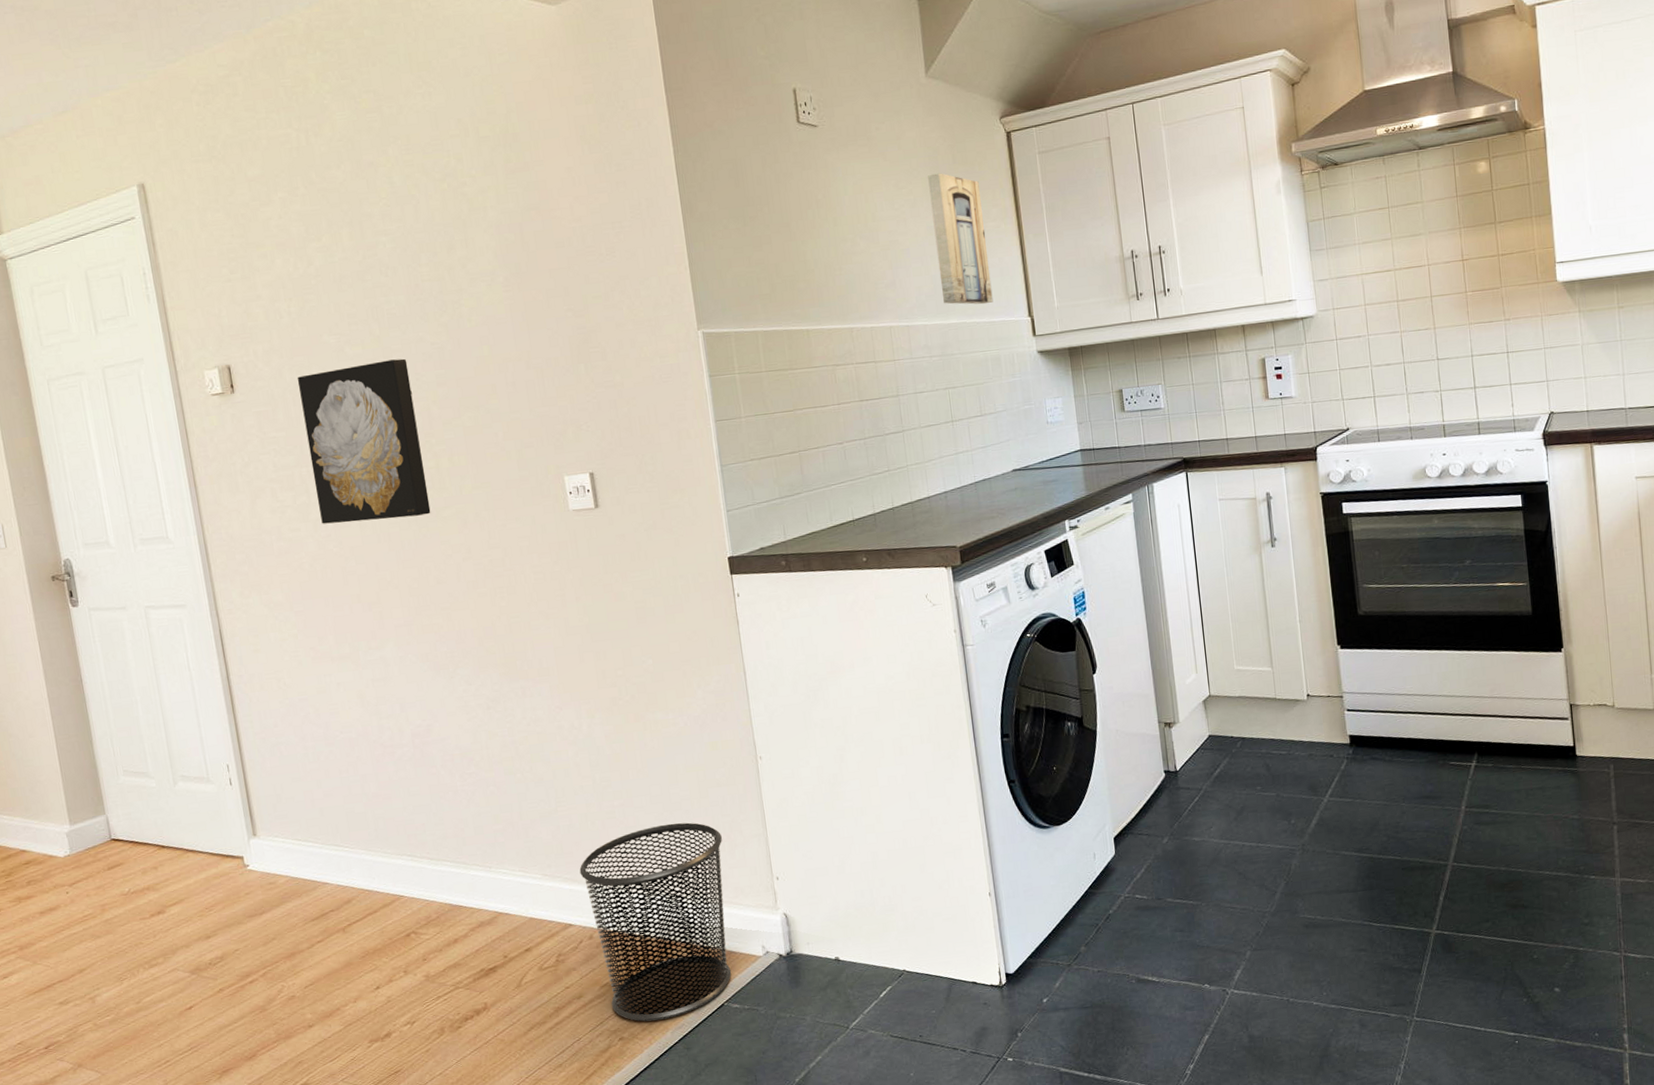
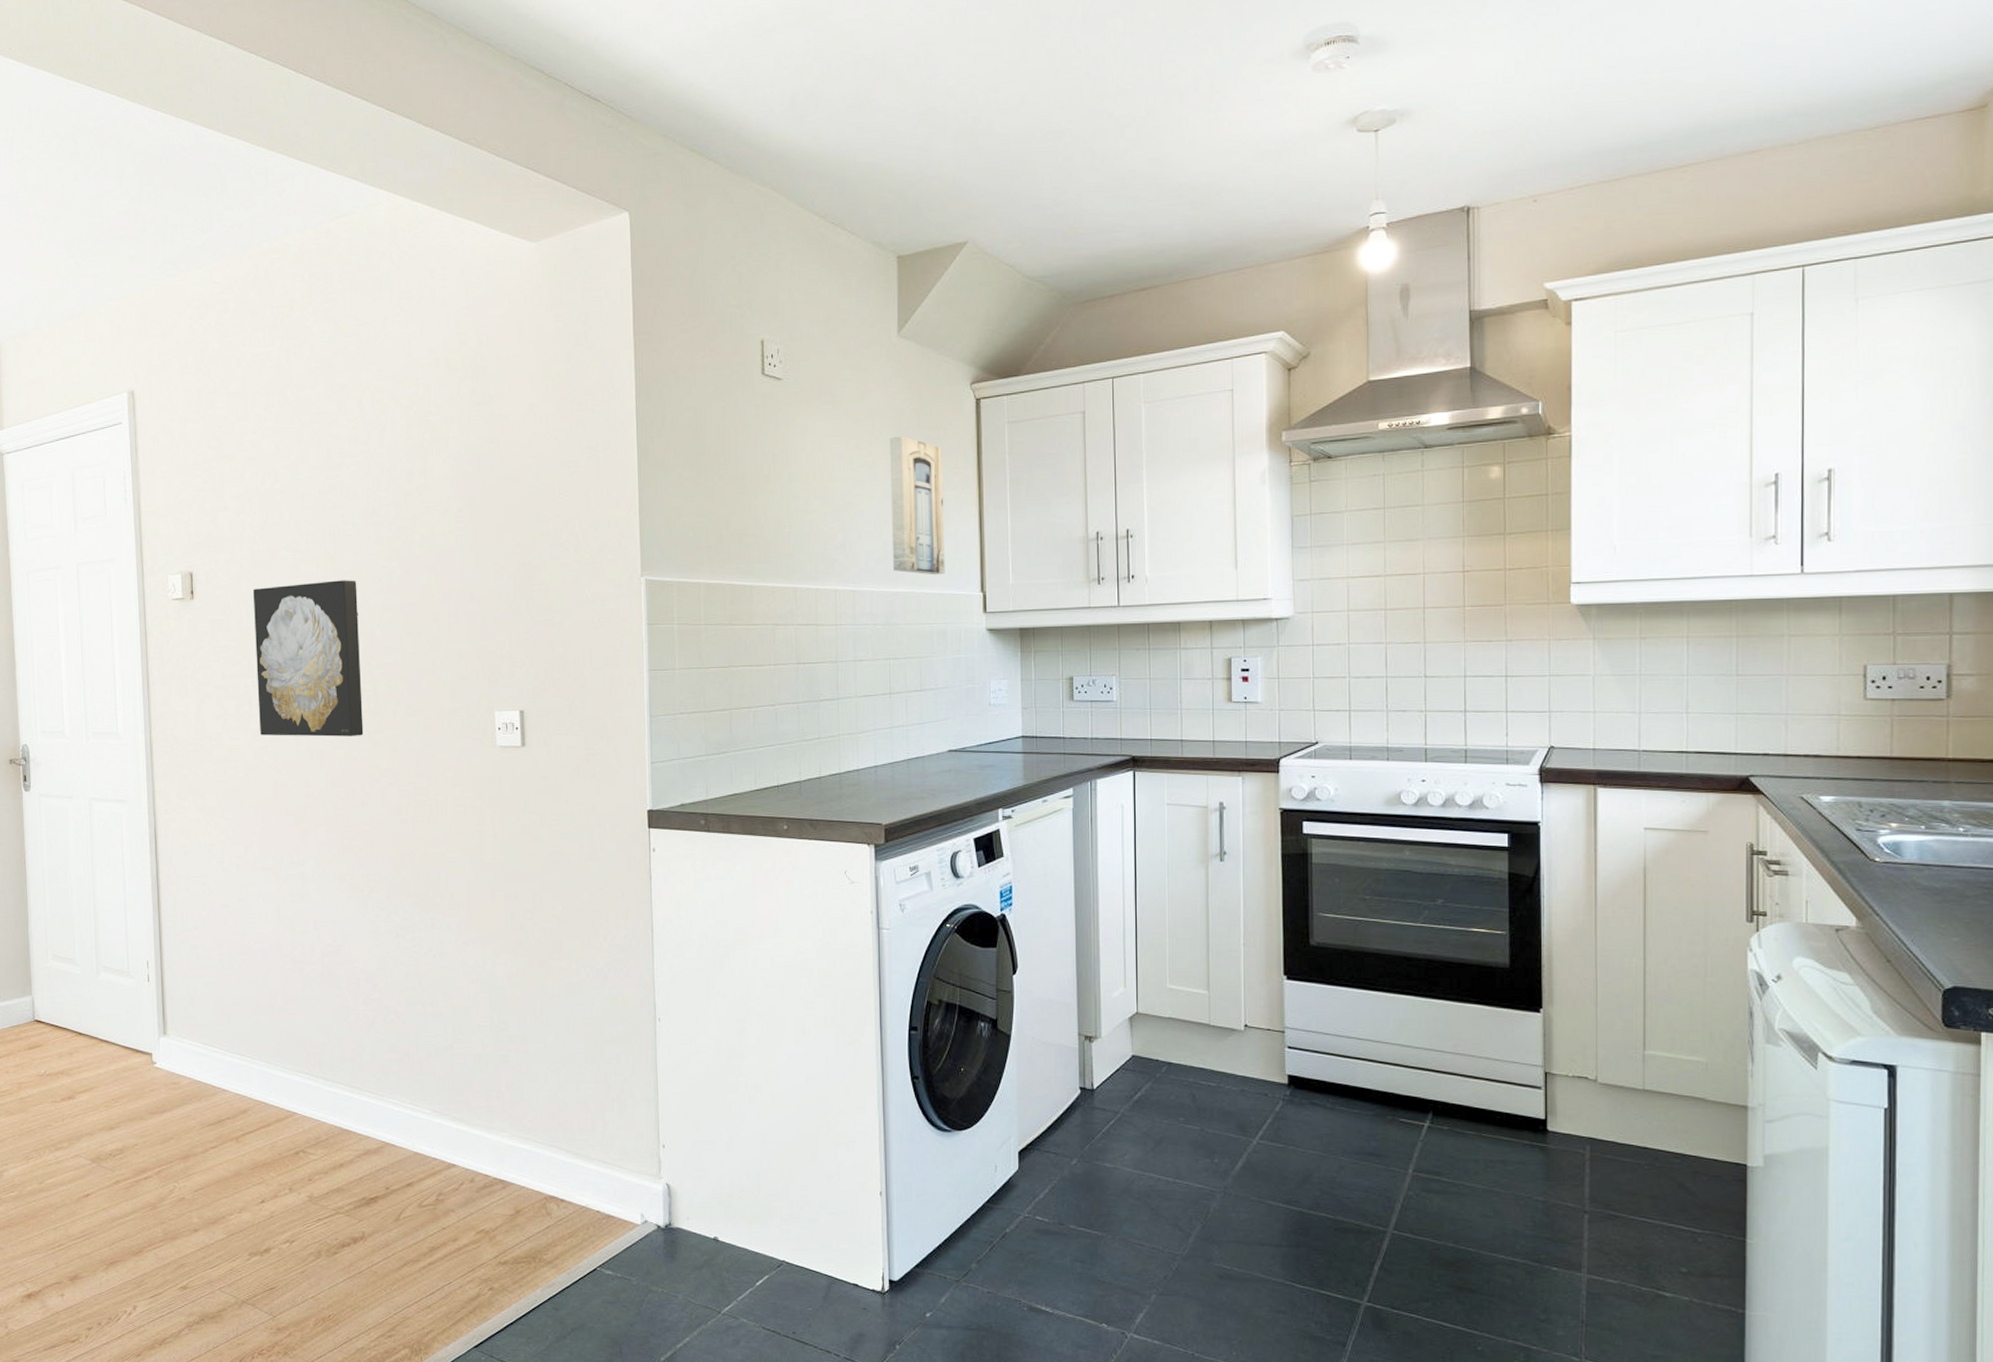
waste bin: present [579,822,732,1022] -> none [468,1075,612,1275]

